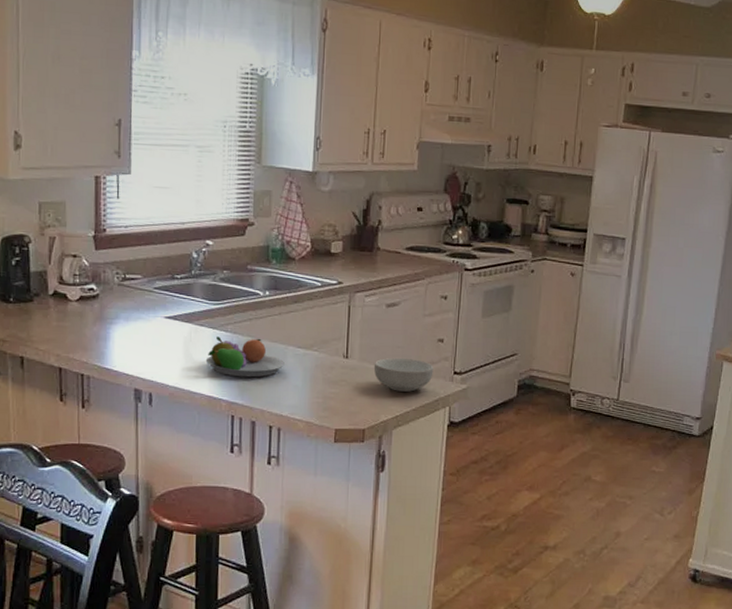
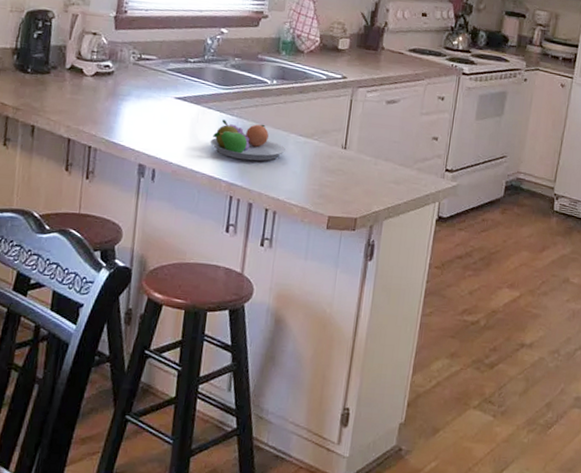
cereal bowl: present [373,358,434,392] -> none [370,151,427,185]

